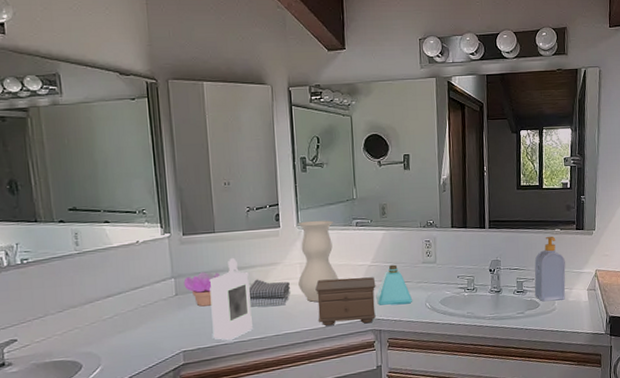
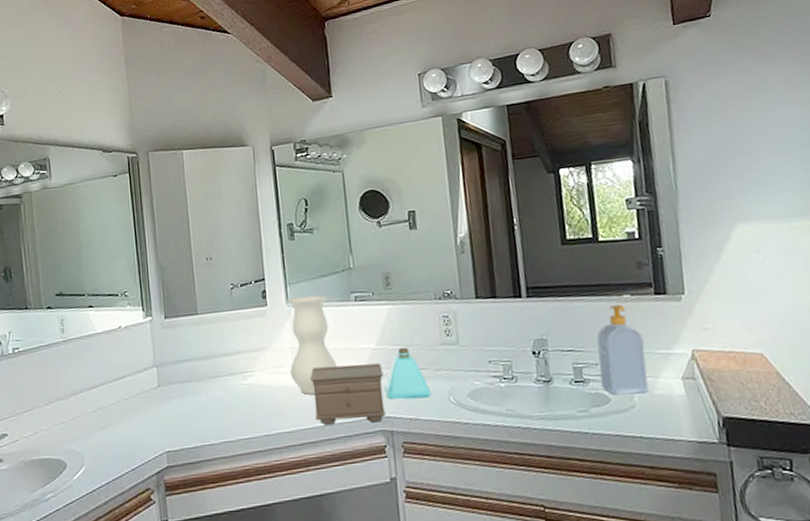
succulent plant: present [183,272,220,307] -> none [166,359,203,400]
tissue box: present [209,258,253,340] -> none [192,343,241,440]
towel: present [248,279,290,307] -> none [234,367,282,401]

